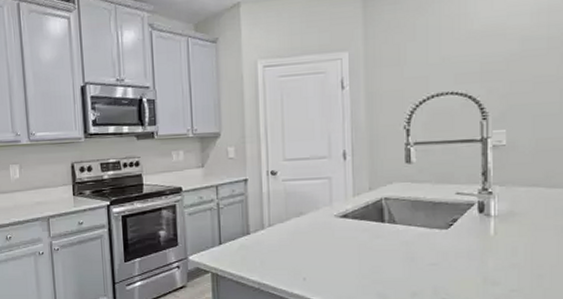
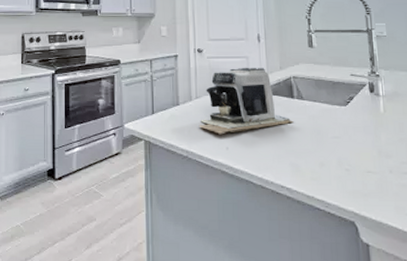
coffee maker: none [272,189,383,265] -> present [198,67,294,135]

